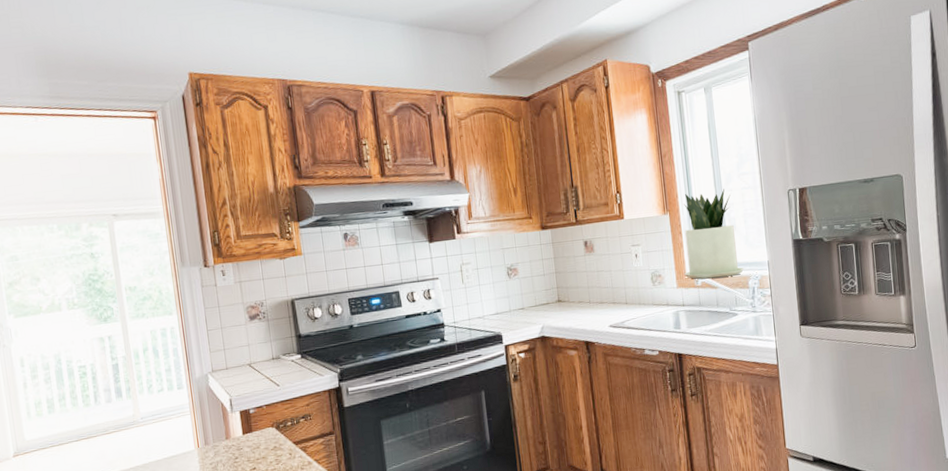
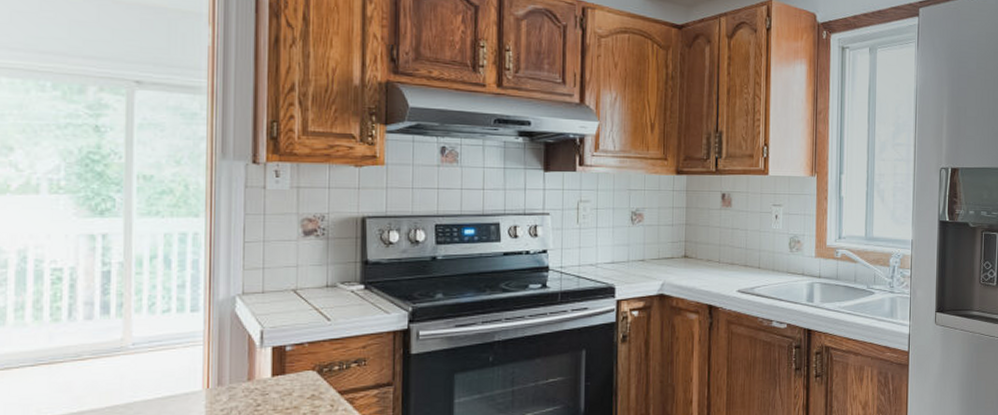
planter: present [684,189,744,279] -> none [825,157,886,251]

